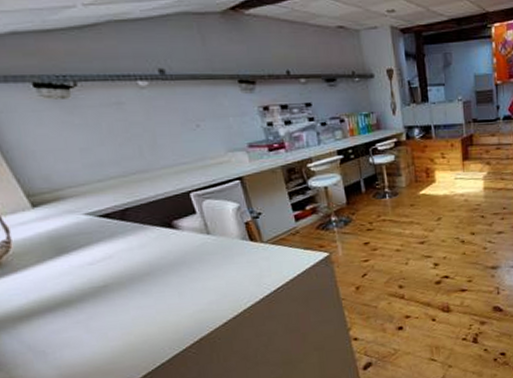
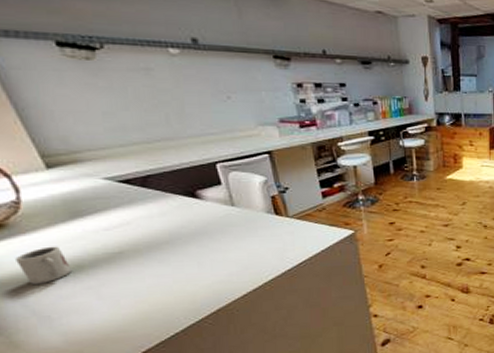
cup: none [10,282,63,321] -> present [16,246,73,284]

